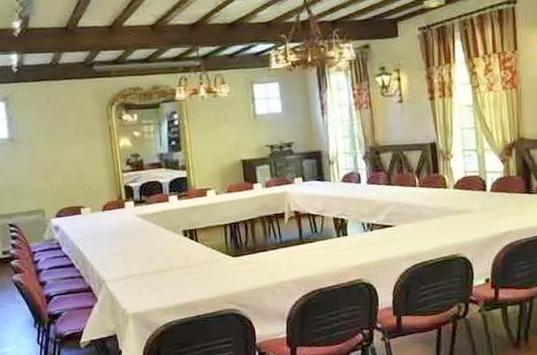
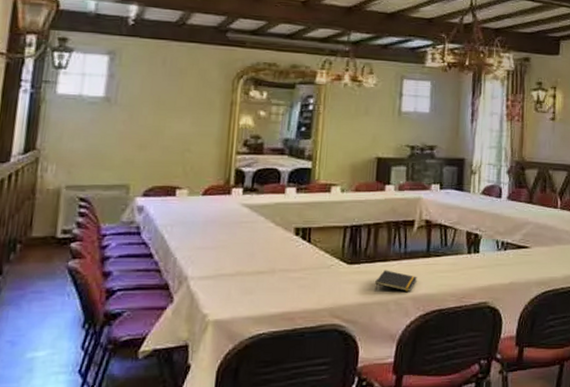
notepad: none [259,259,295,279] -> present [375,270,417,292]

